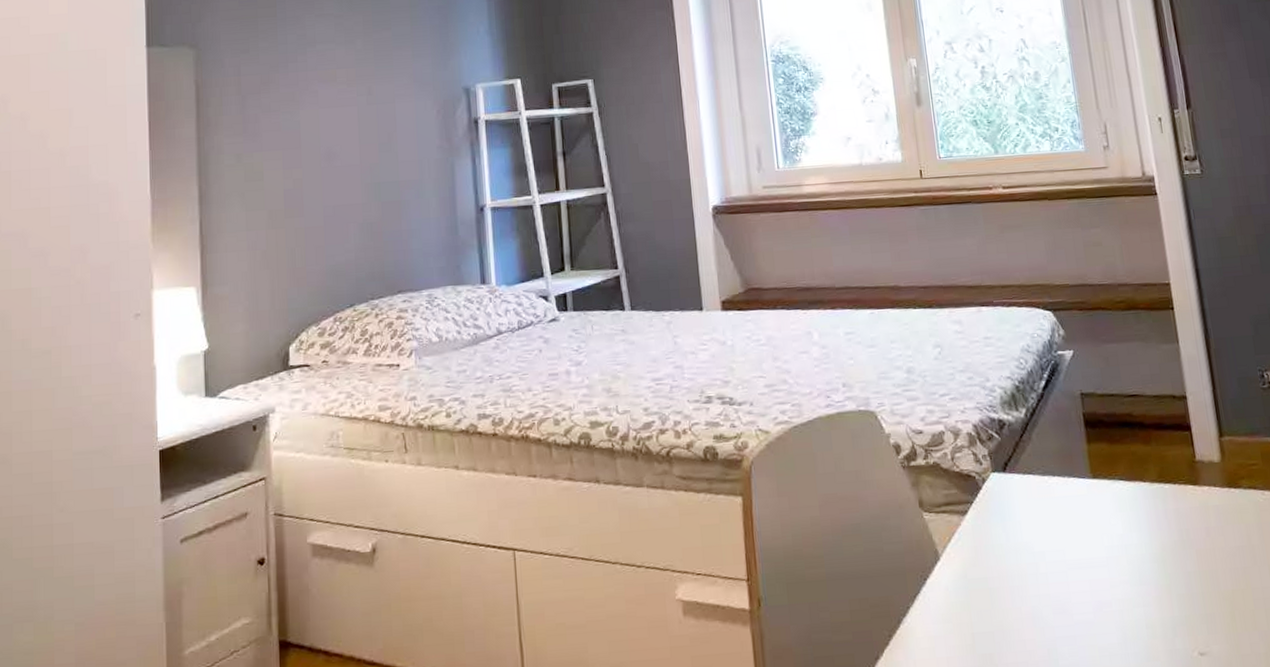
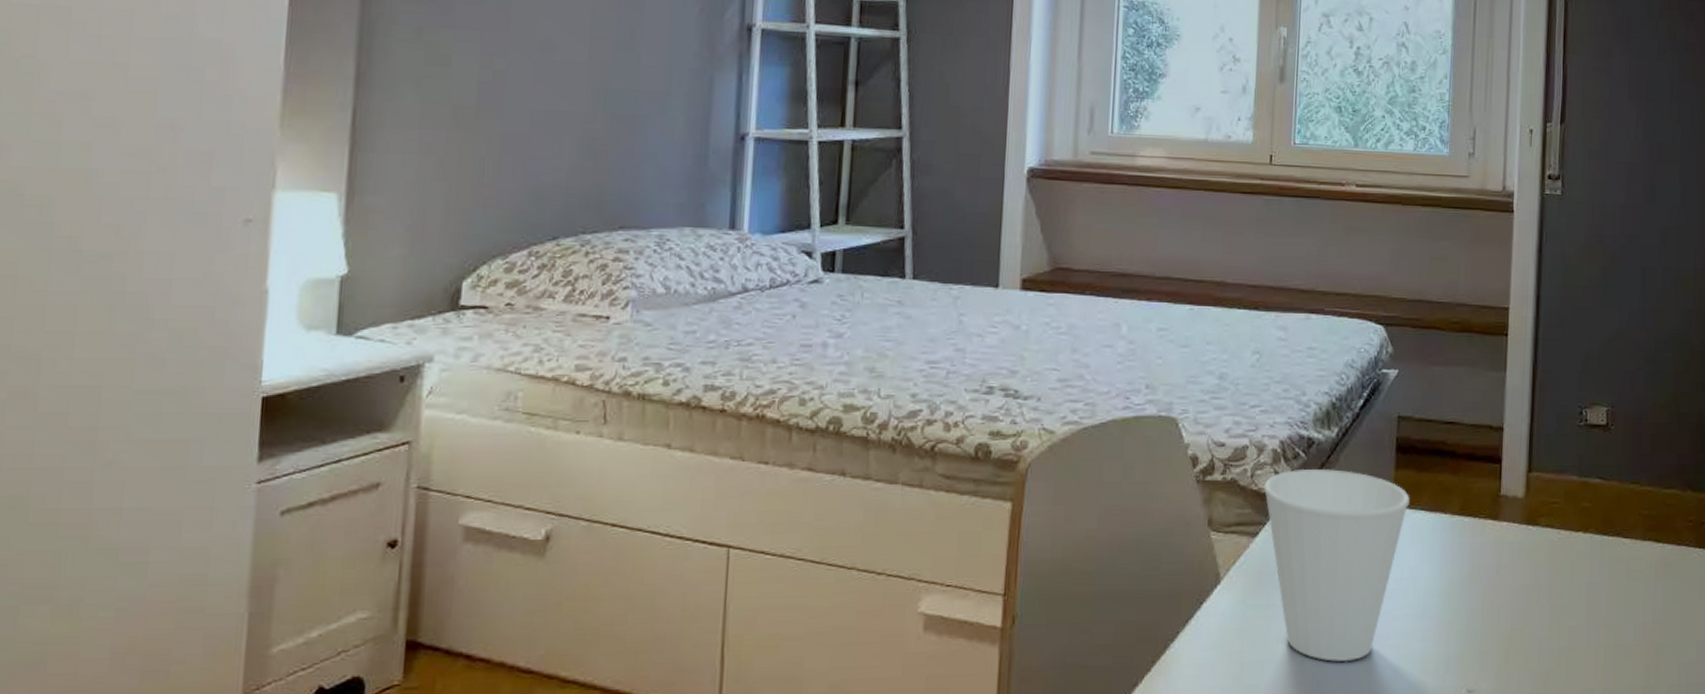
cup: none [964,447,1107,630] -> present [1263,468,1410,662]

